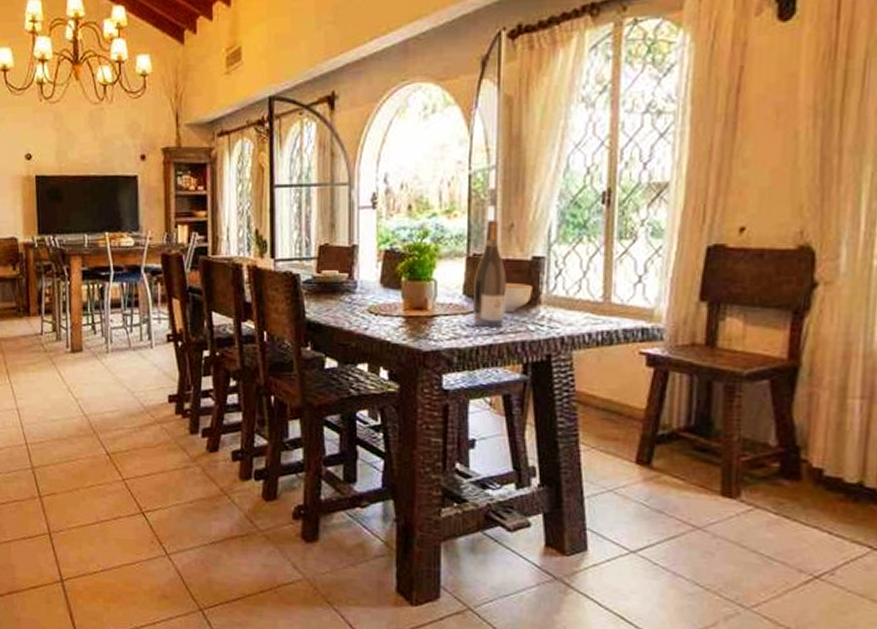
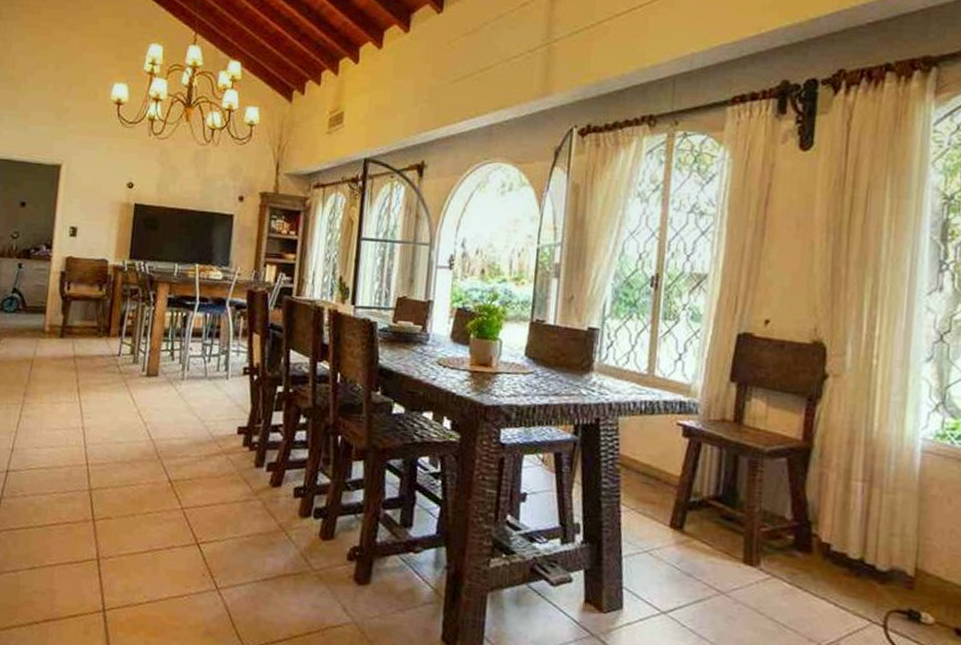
wine bottle: present [473,219,507,328] -> none [532,290,565,390]
bowl: present [504,282,533,312] -> none [560,348,587,376]

